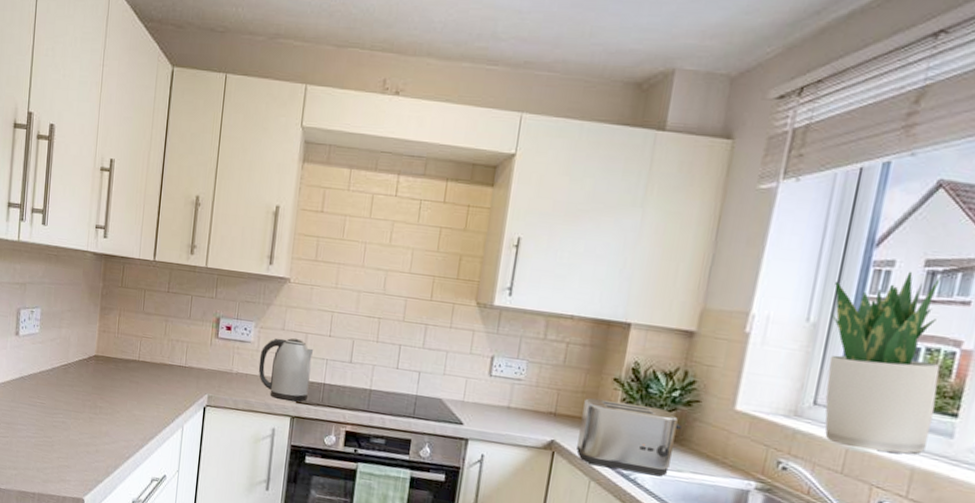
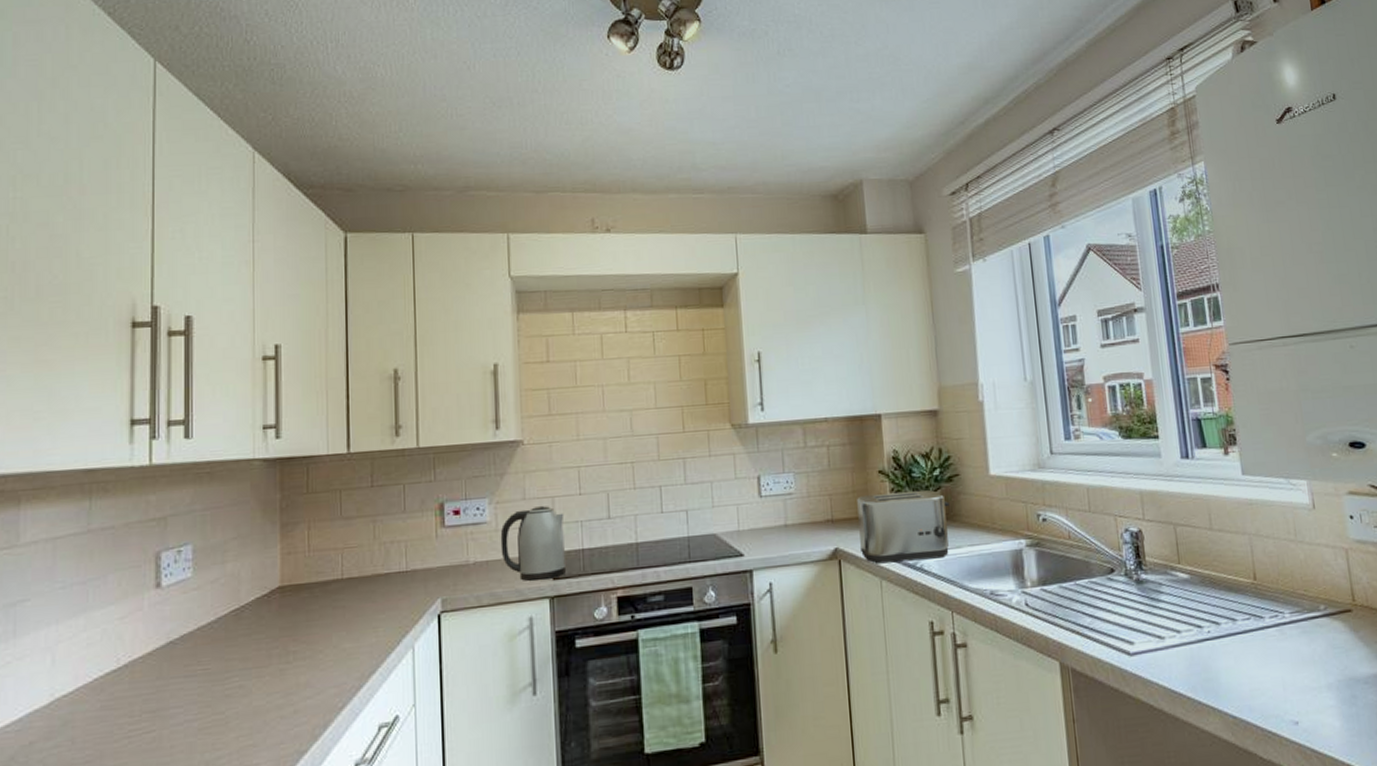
planter: present [825,271,944,454] -> none [1037,320,1145,486]

